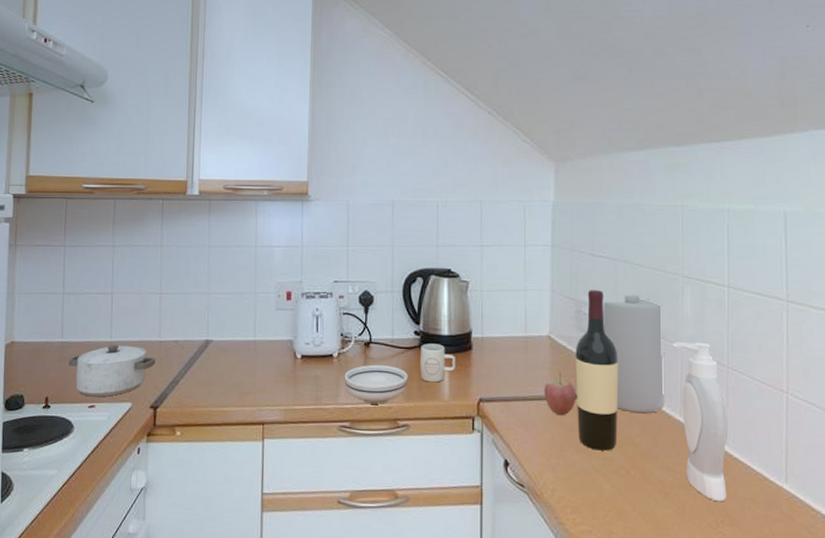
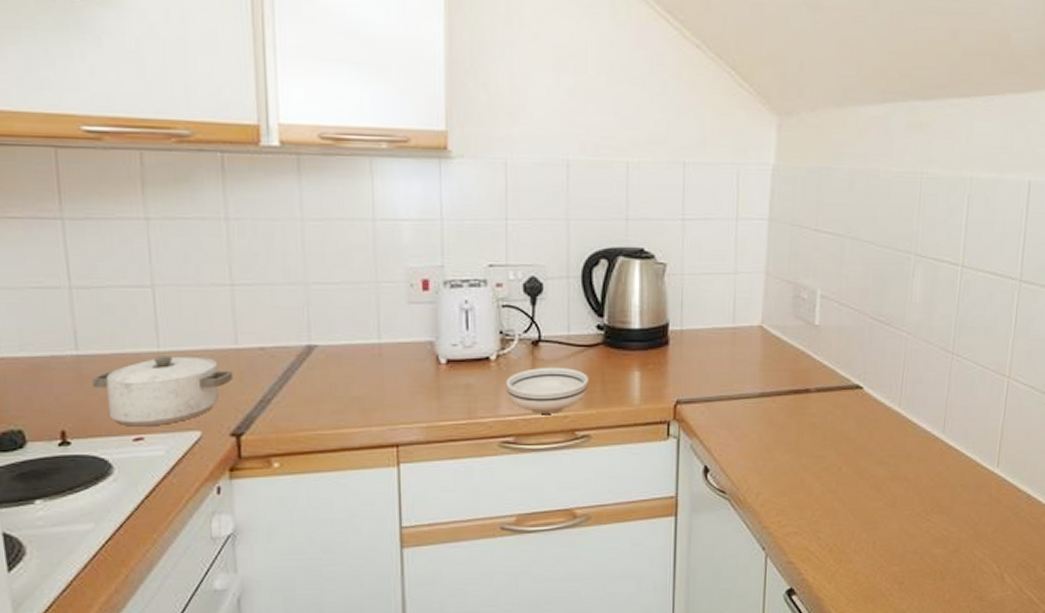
mug: present [419,343,456,383] -> none [603,339,649,385]
fruit: present [544,372,577,416] -> none [752,366,790,414]
wine bottle: present [576,290,619,451] -> none [788,272,838,449]
paper towel holder: present [603,294,665,413] -> none [823,276,891,405]
soap bottle: present [672,342,729,502] -> none [897,327,948,492]

